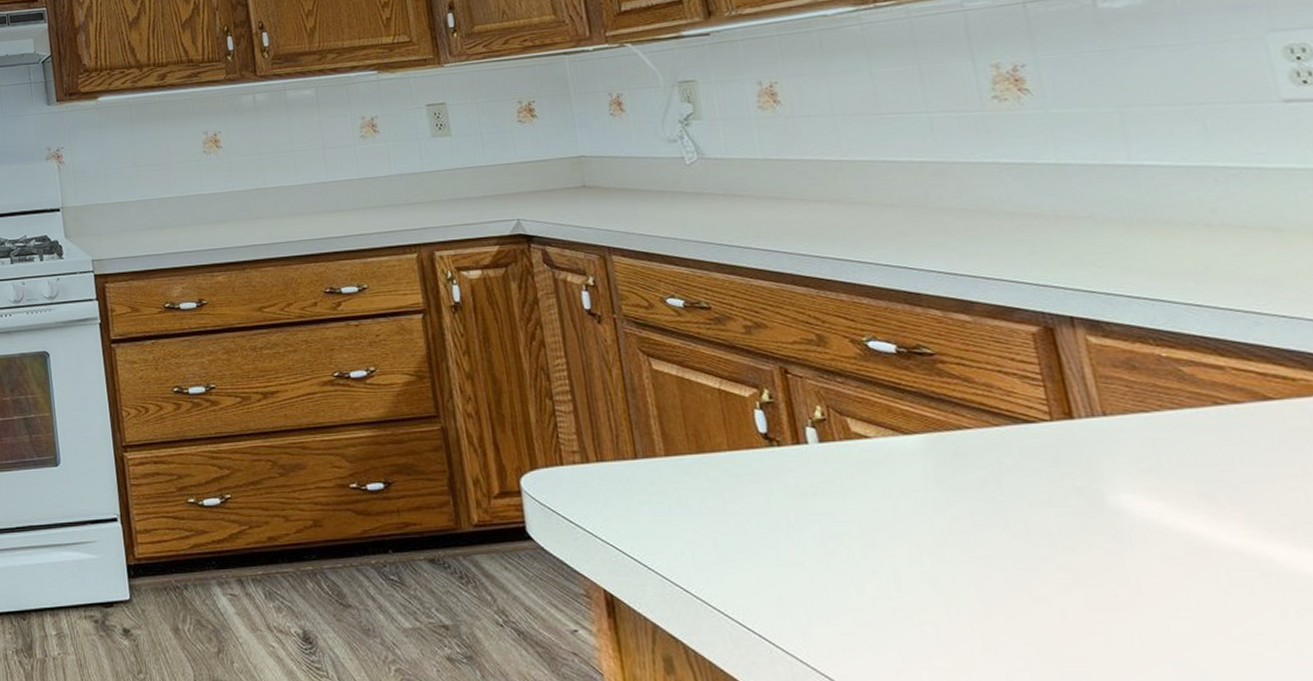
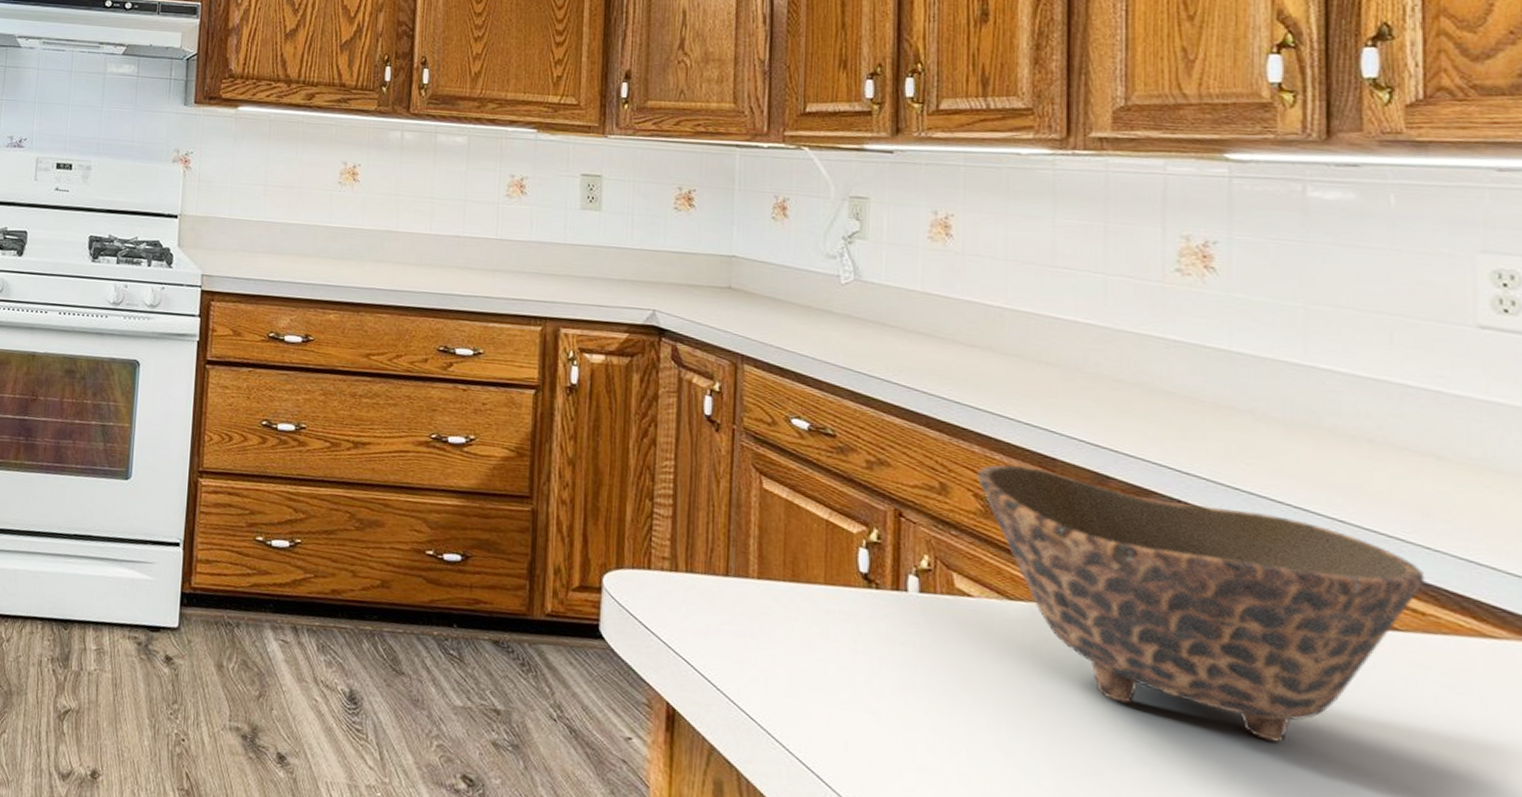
bowl: none [849,305,1288,526] -> present [977,464,1425,743]

